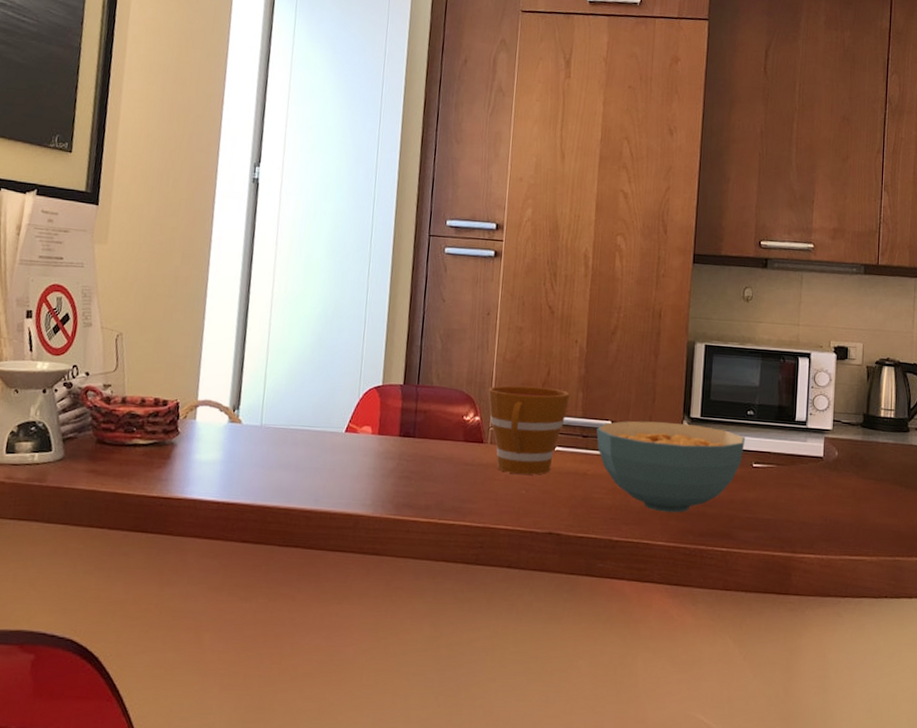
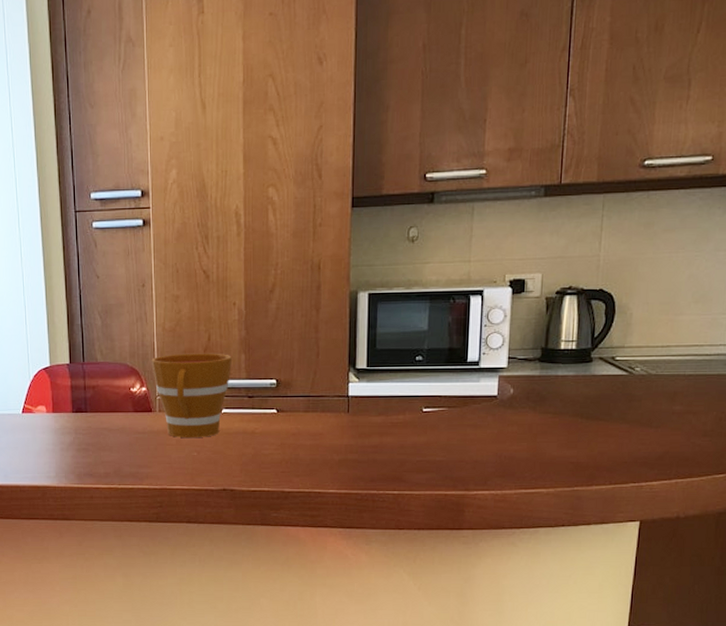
cereal bowl: present [596,421,745,513] -> none [262,375,414,462]

